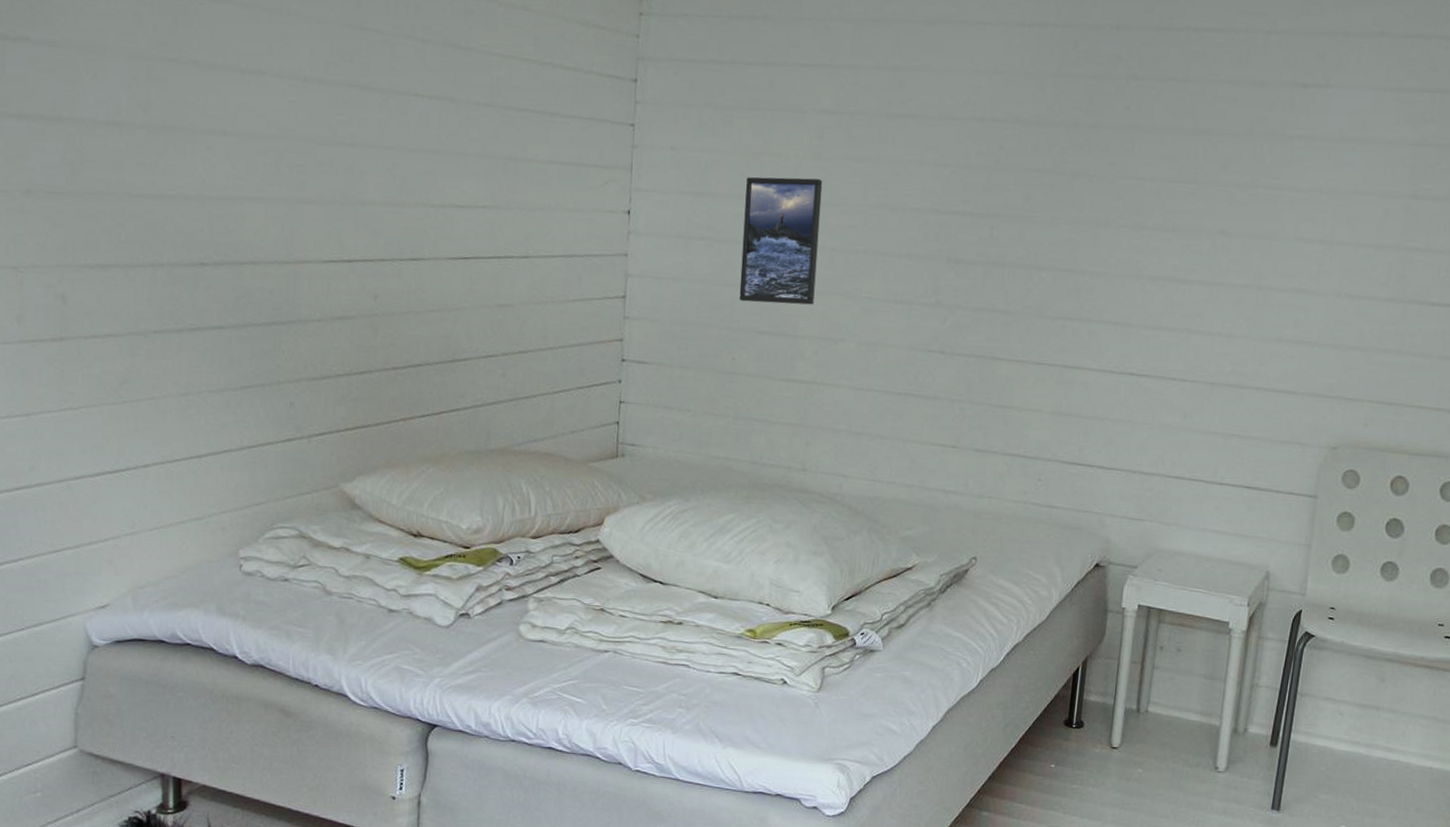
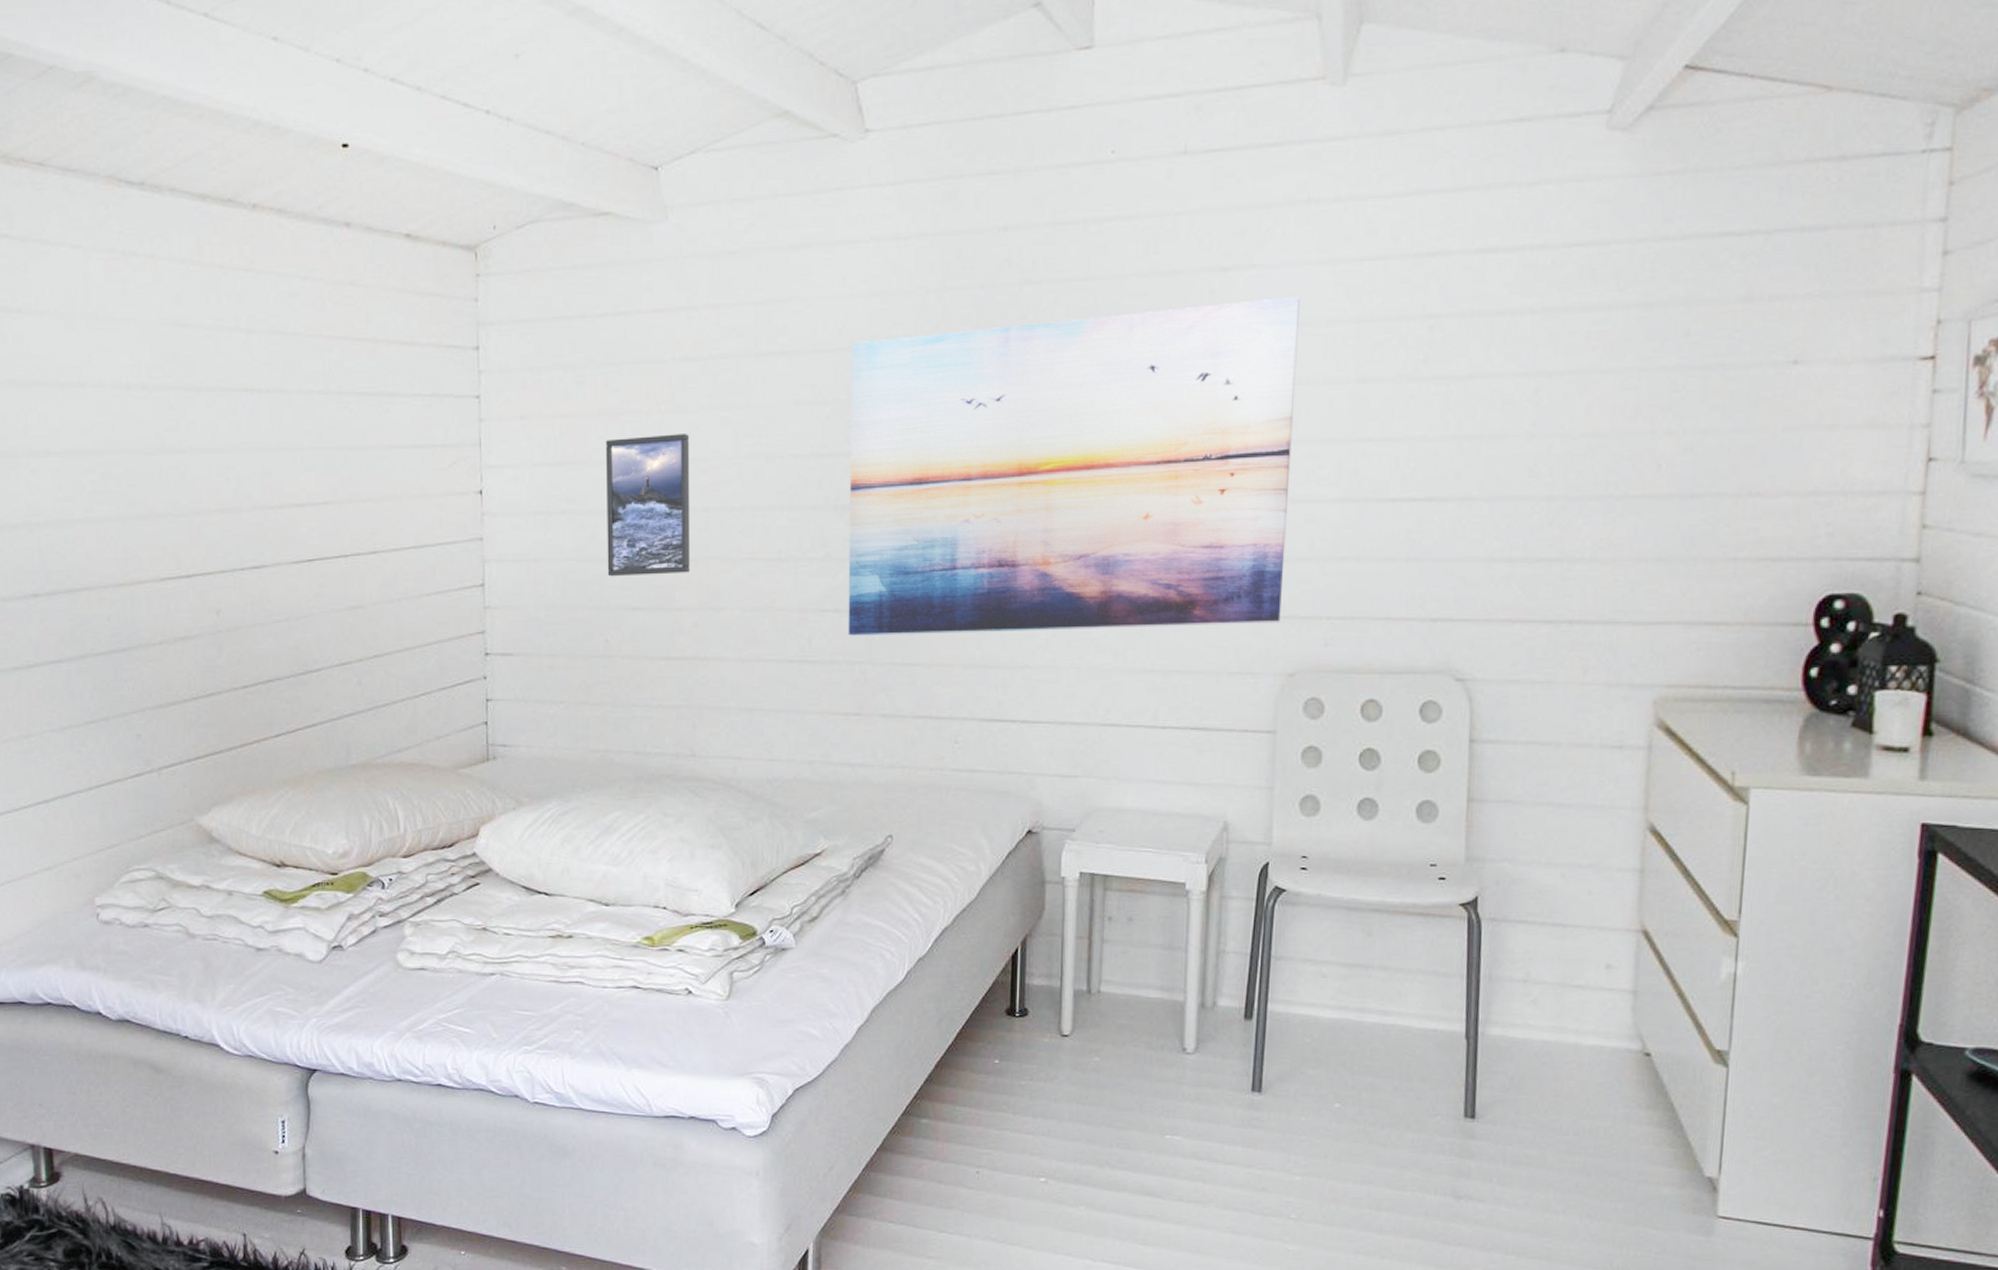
wall art: none [951,113,1368,402] -> present [848,297,1301,636]

